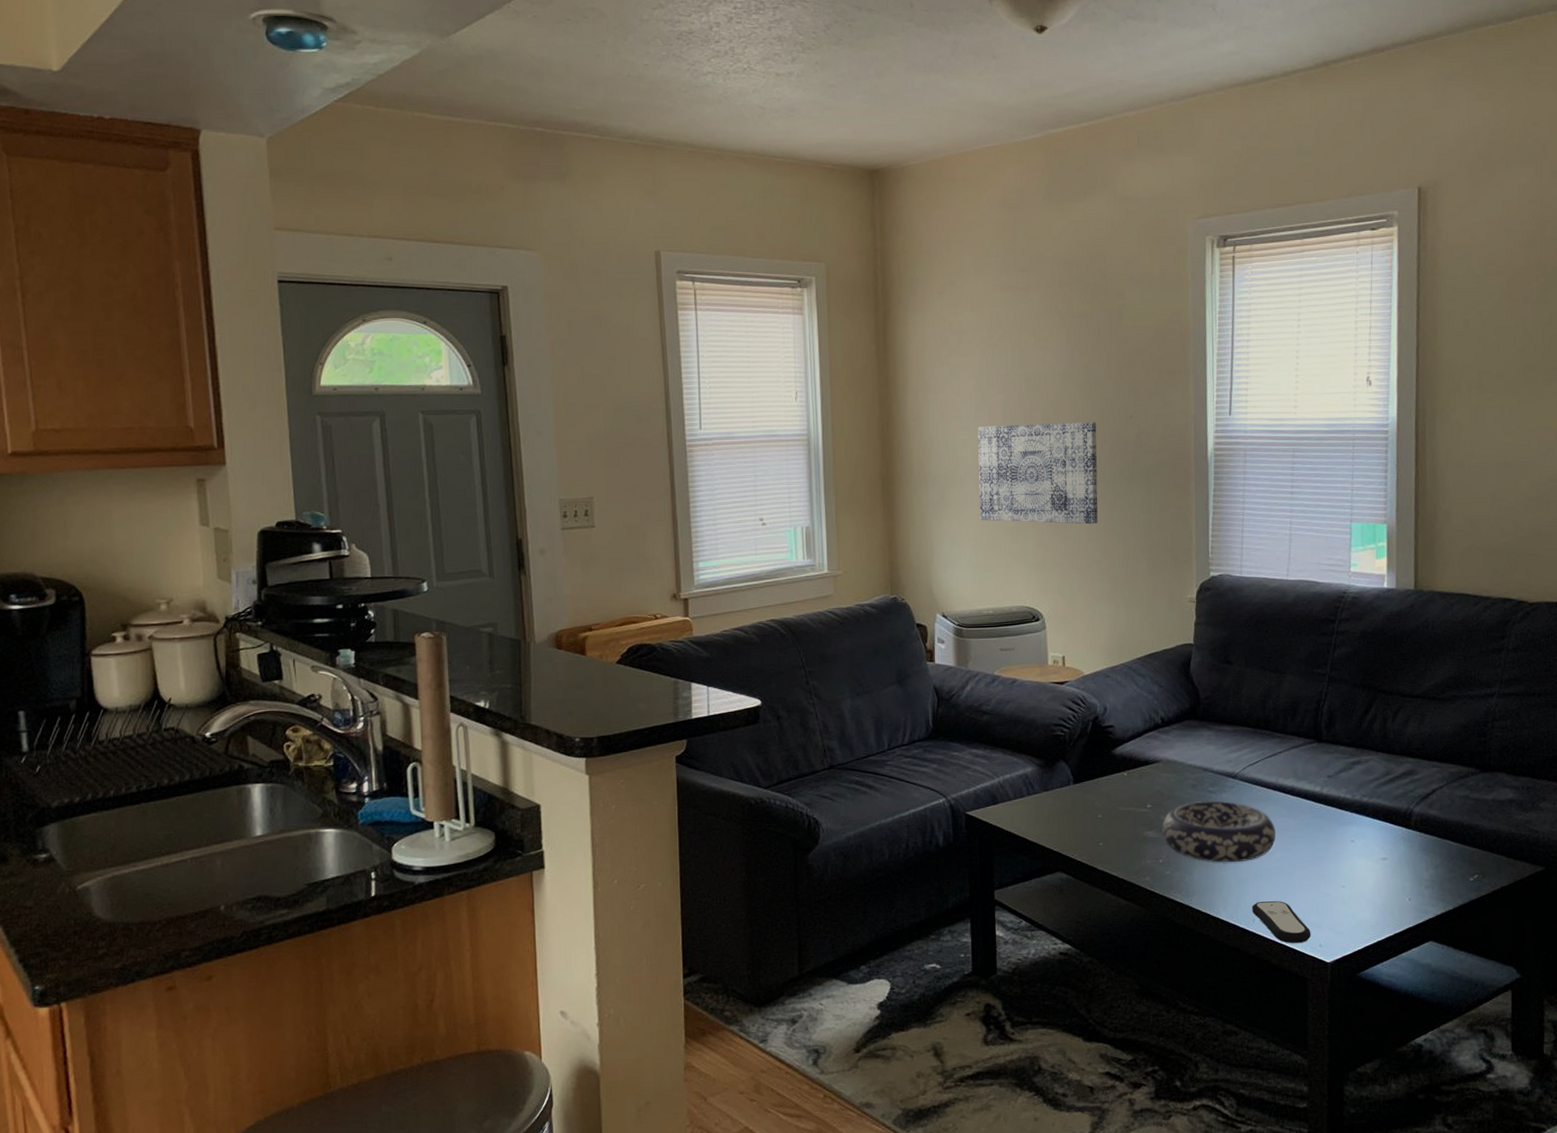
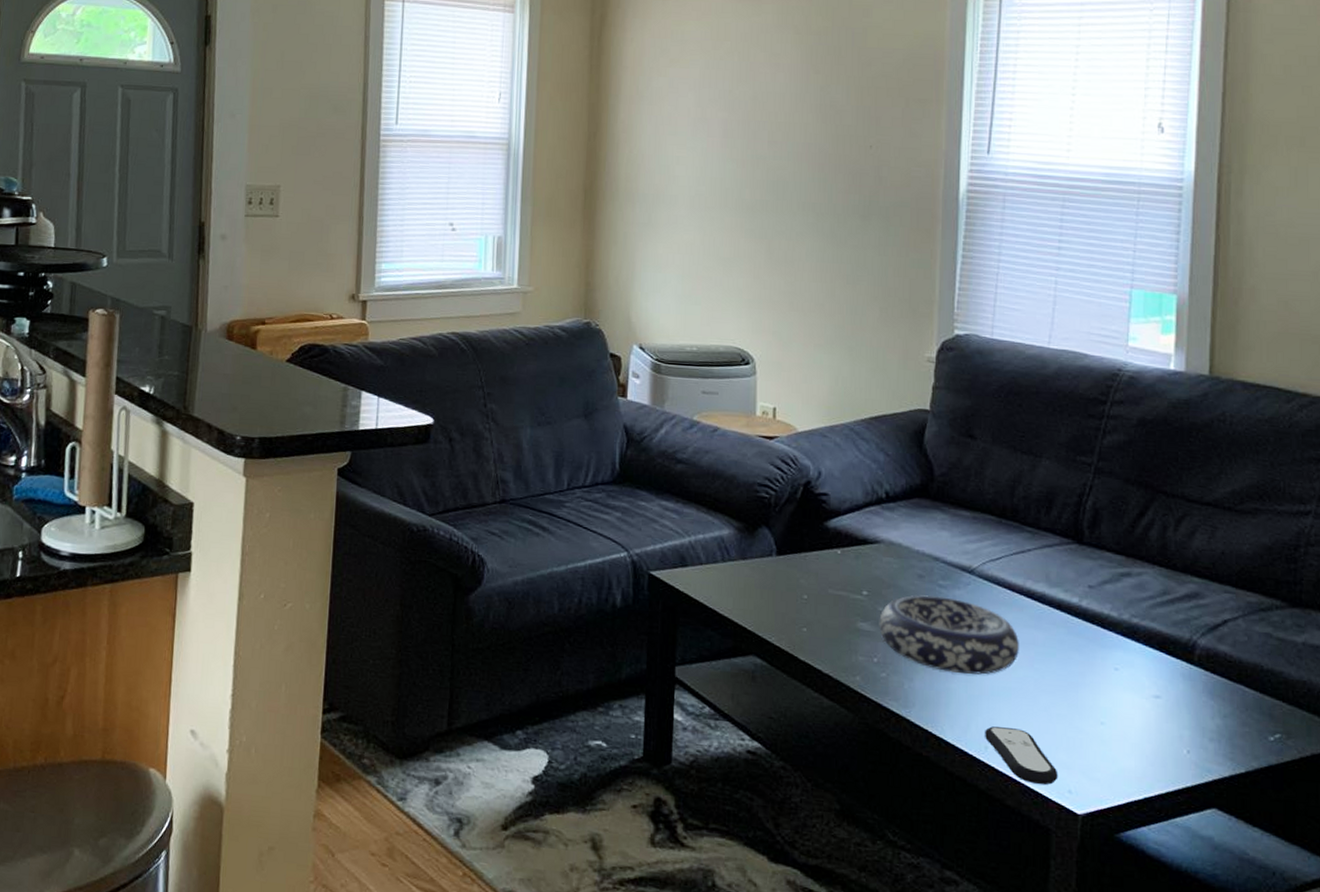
wall art: present [977,422,1098,525] -> none [689,144,830,263]

